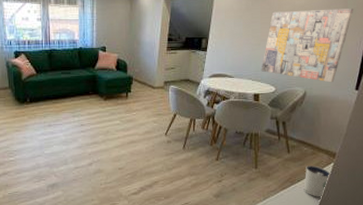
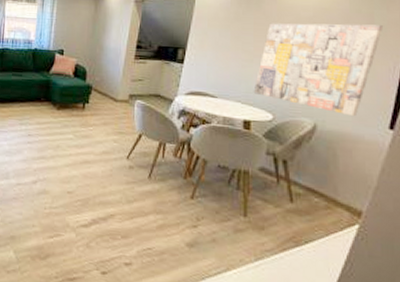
dixie cup: present [304,165,331,197] -> none [314,223,356,270]

